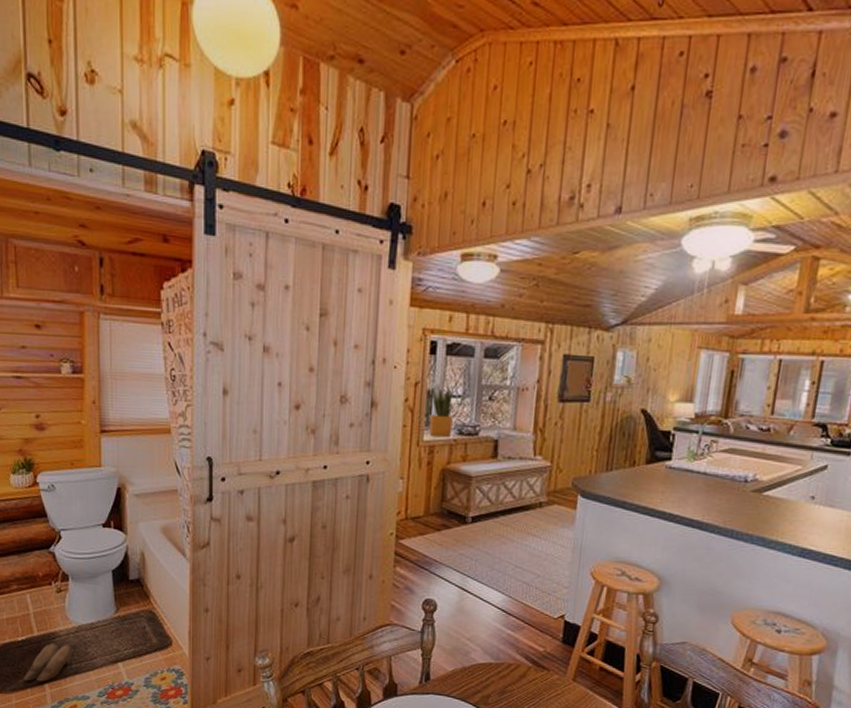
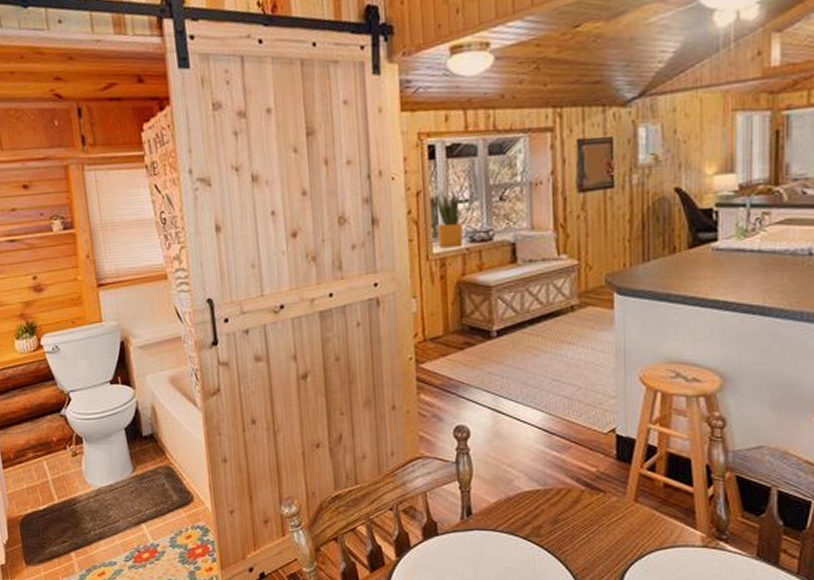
slippers: present [23,642,73,682] -> none [49,509,95,550]

